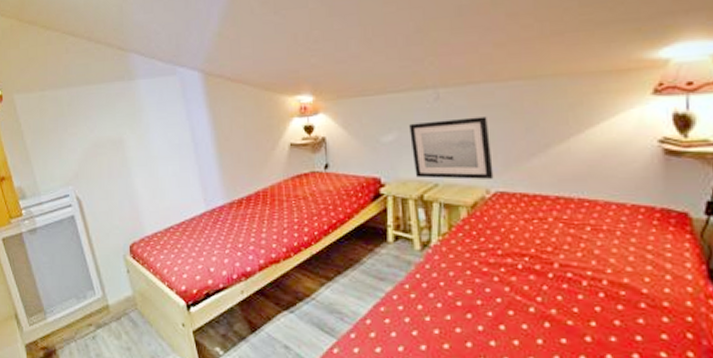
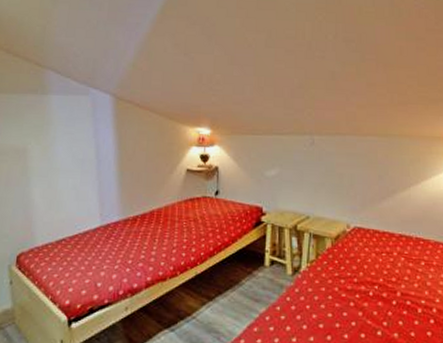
wall art: present [409,116,494,179] -> none [289,162,353,216]

